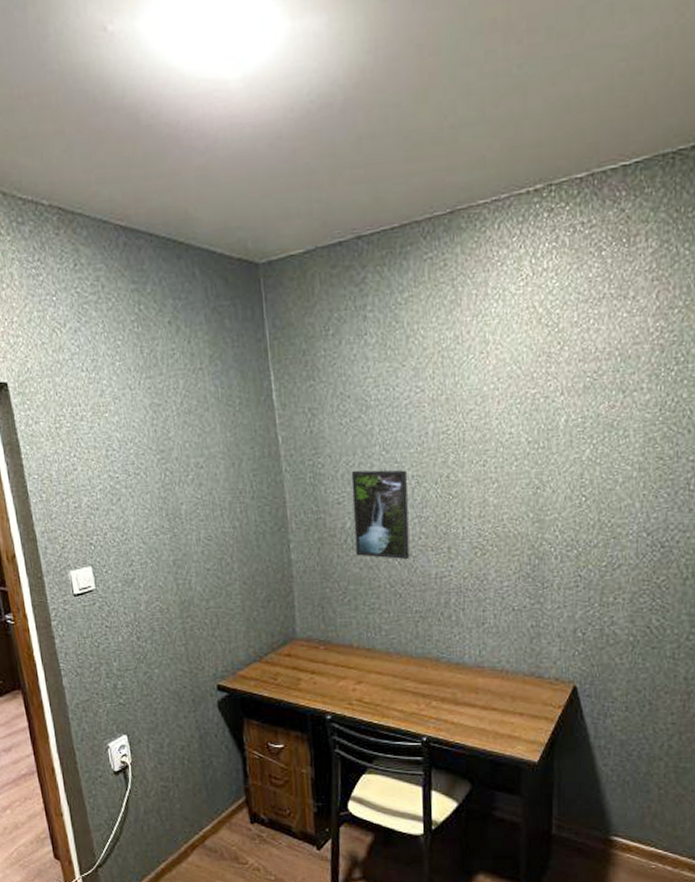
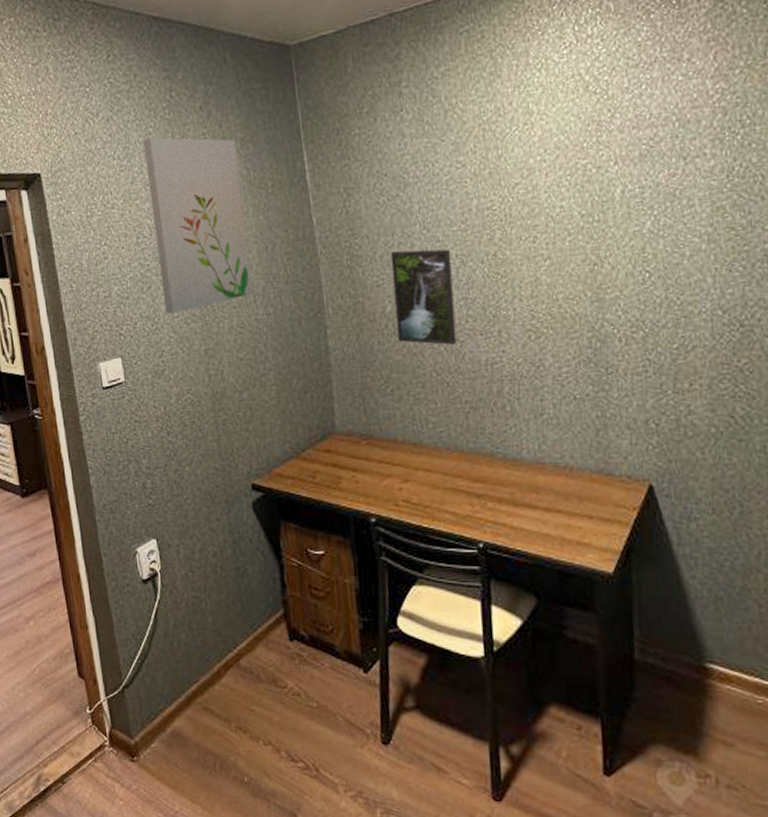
wall art: none [111,351,220,525] -> present [143,137,253,314]

